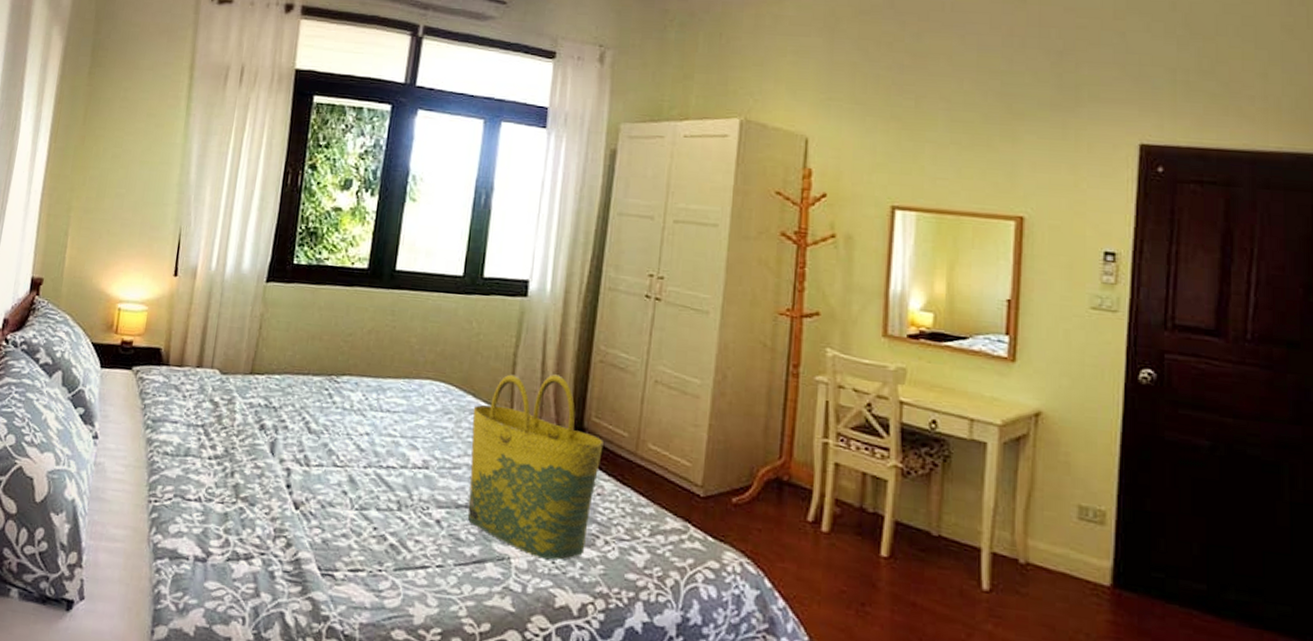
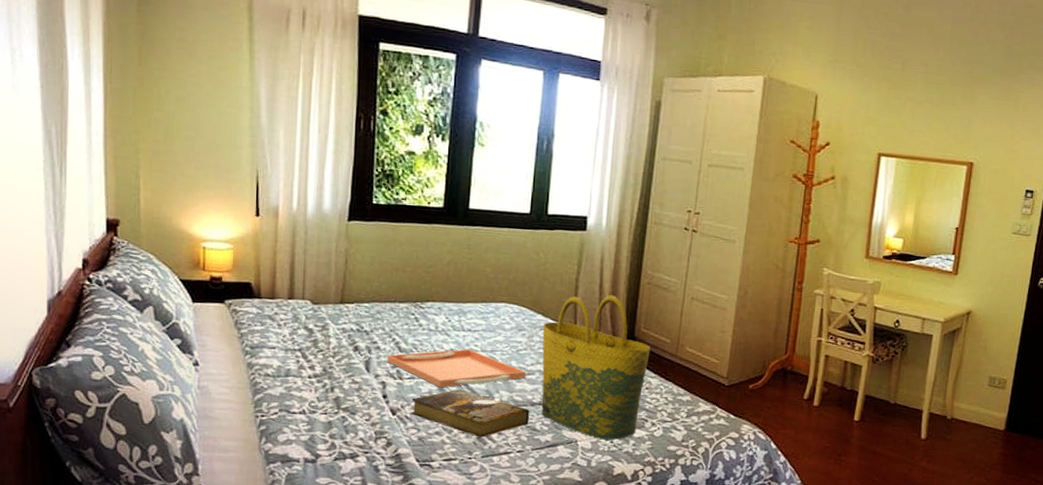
serving tray: none [294,433,451,479] -> present [386,348,526,388]
book: none [316,481,453,545] -> present [411,389,529,438]

